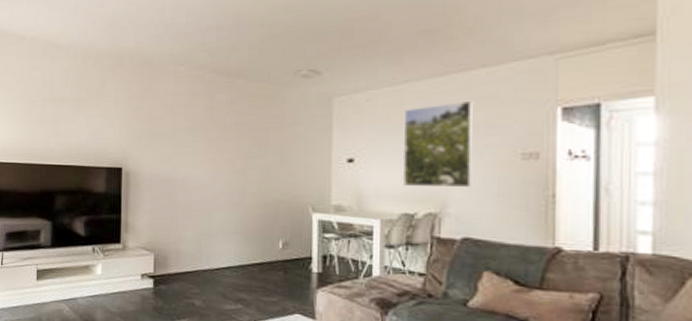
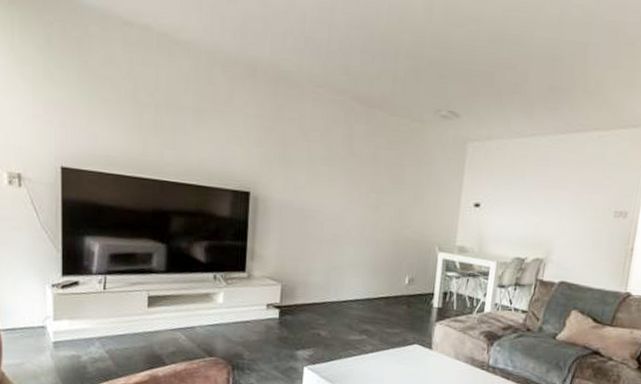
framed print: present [402,101,474,187] -> none [519,160,585,237]

